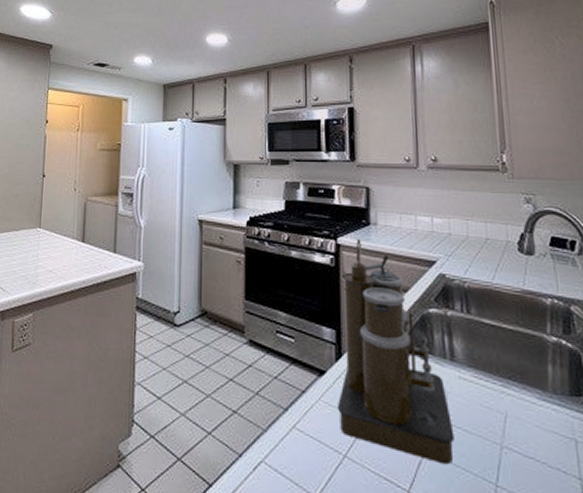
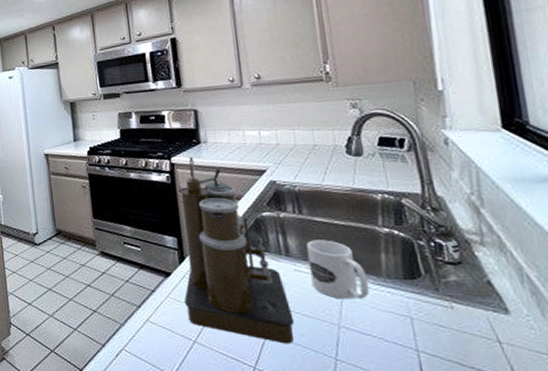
mug: none [472,344,535,416] -> present [306,240,370,299]

